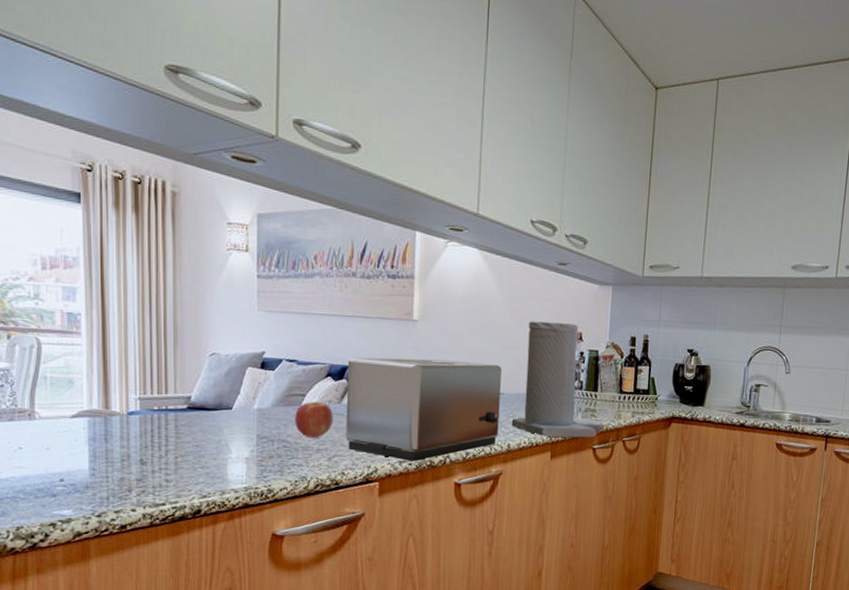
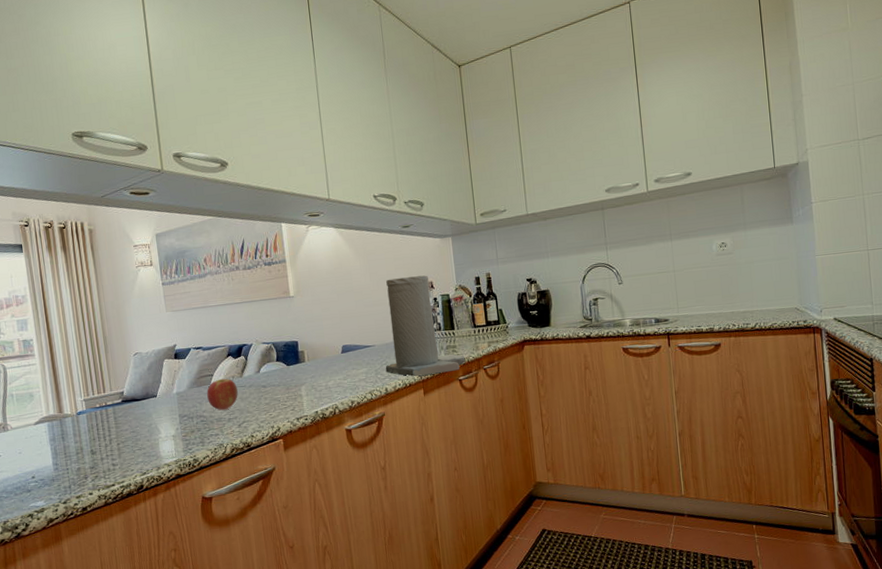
toaster: present [345,357,502,462] -> none [242,321,376,417]

